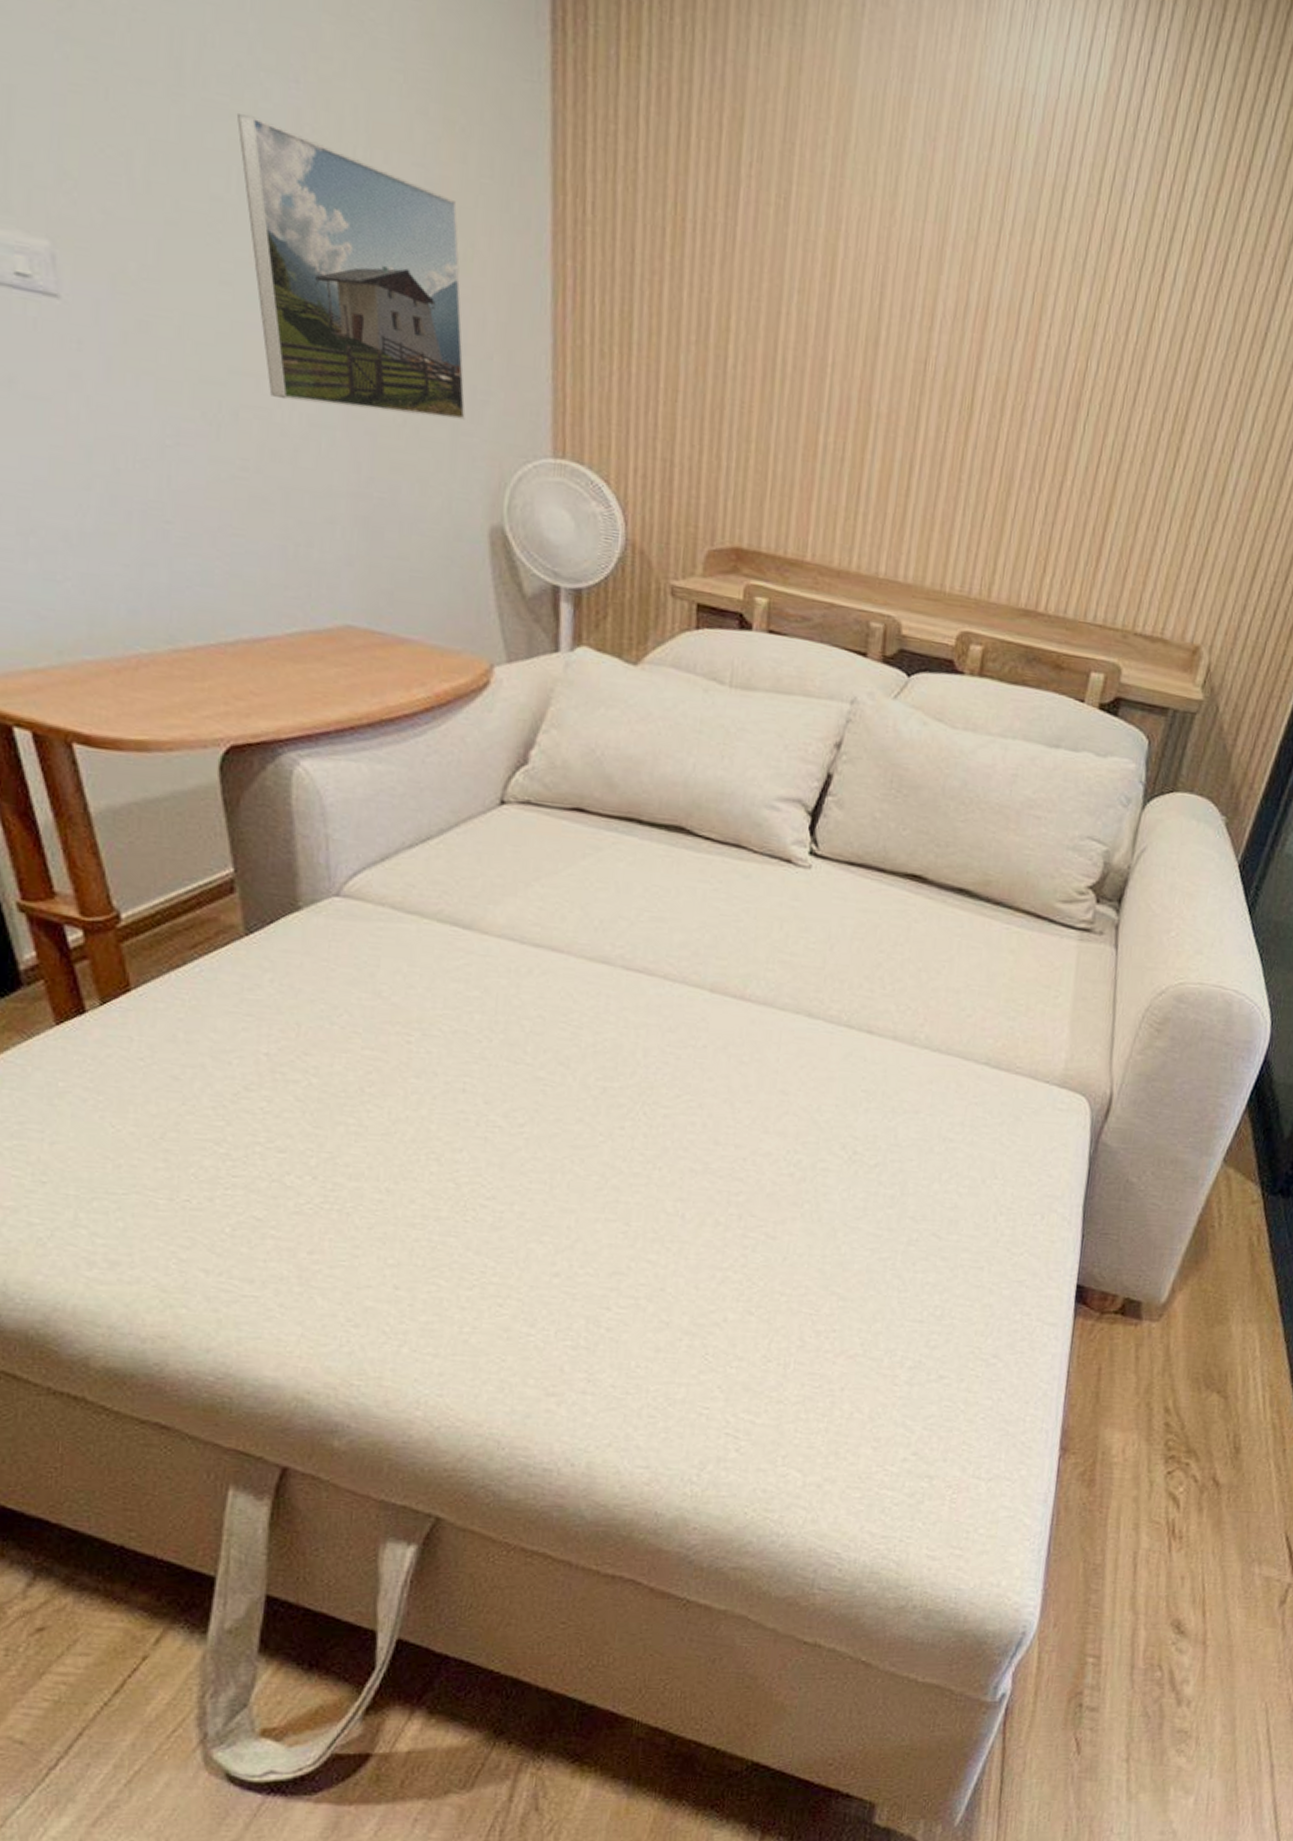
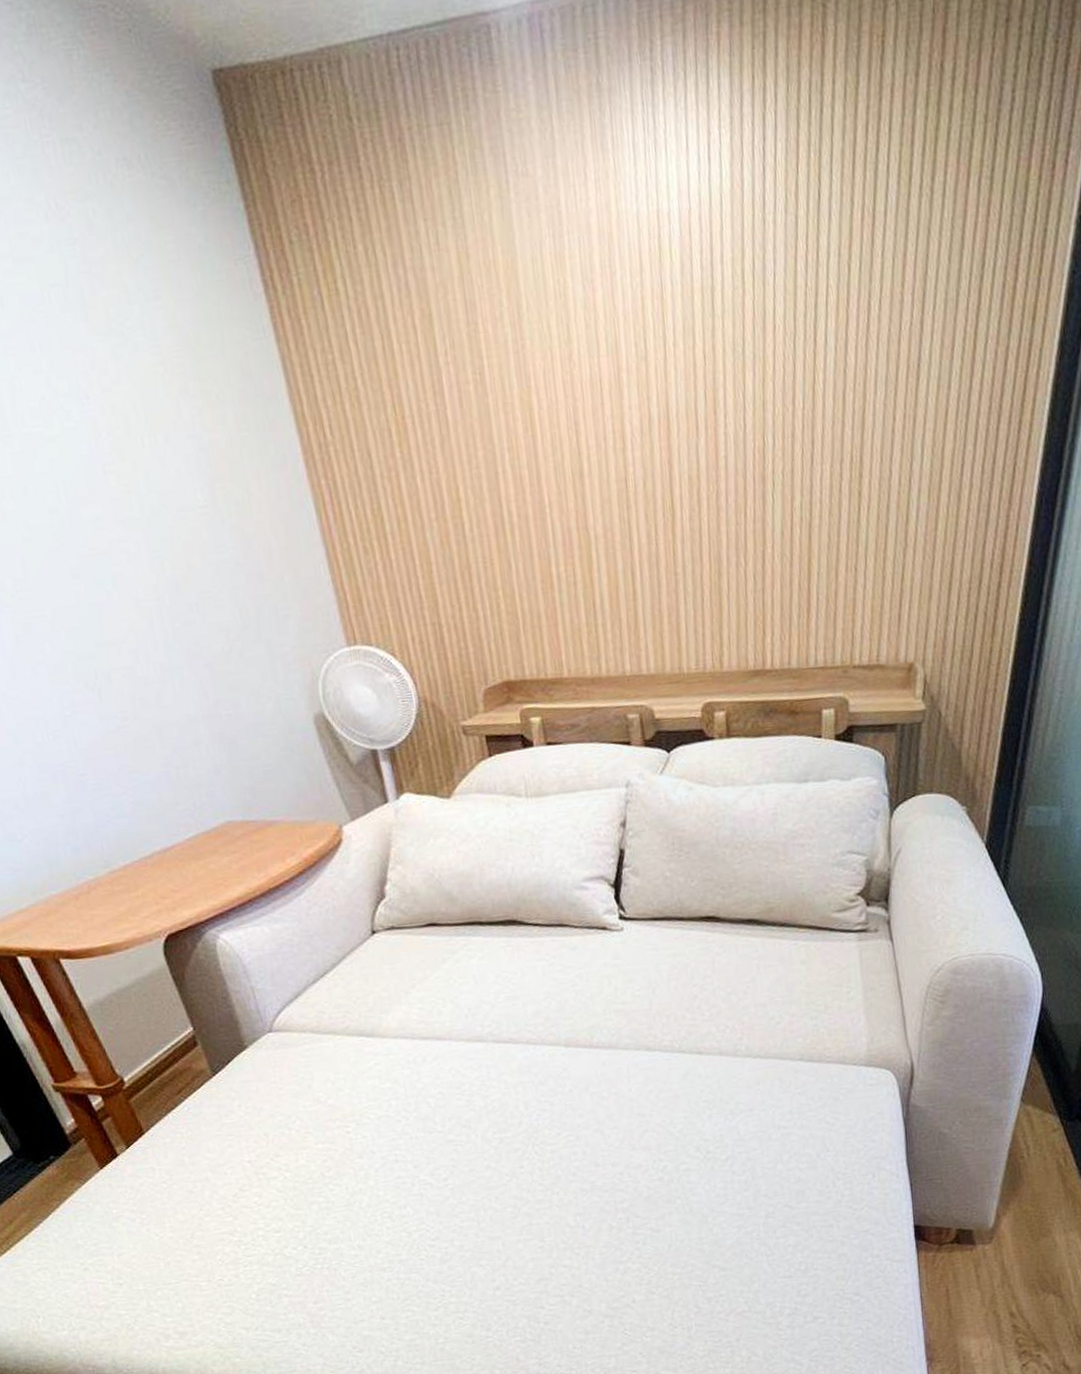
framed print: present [237,114,466,420] -> none [52,435,275,656]

